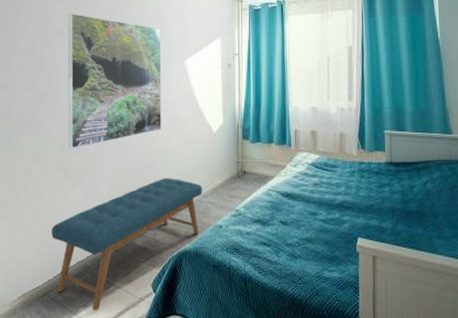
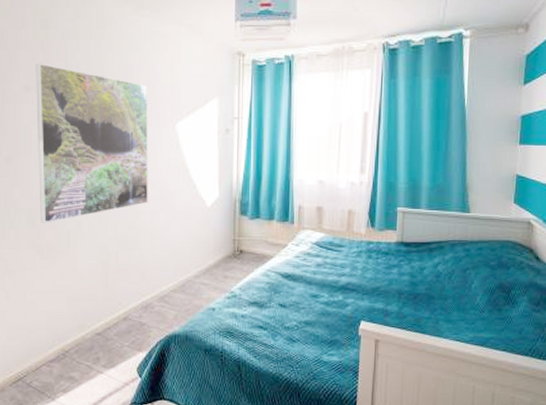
bench: present [51,178,203,311] -> none [24,256,194,396]

